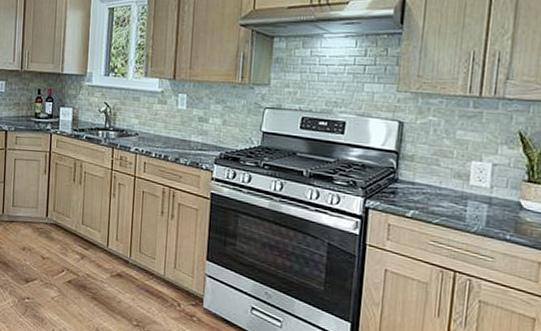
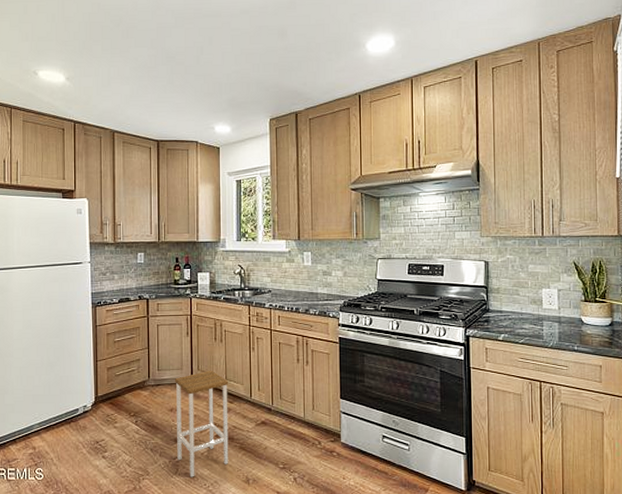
step stool: none [27,212,85,321] -> present [175,370,229,477]

